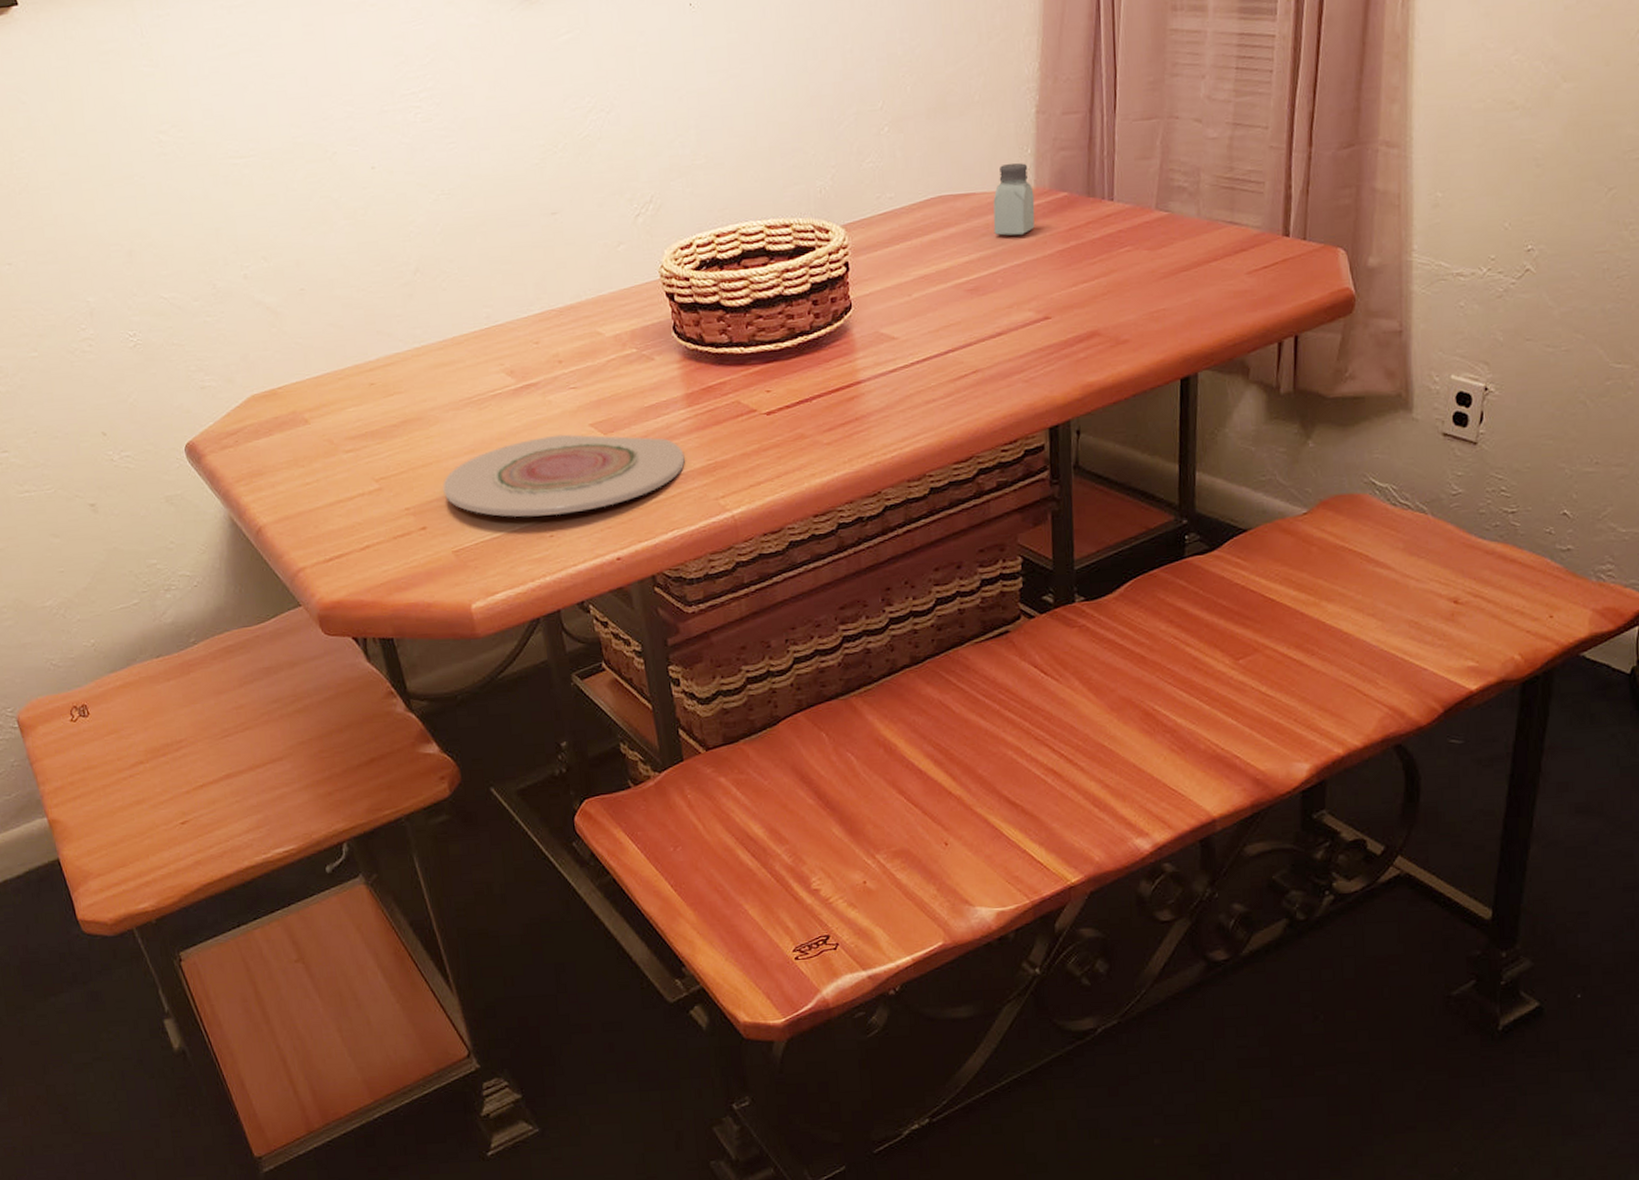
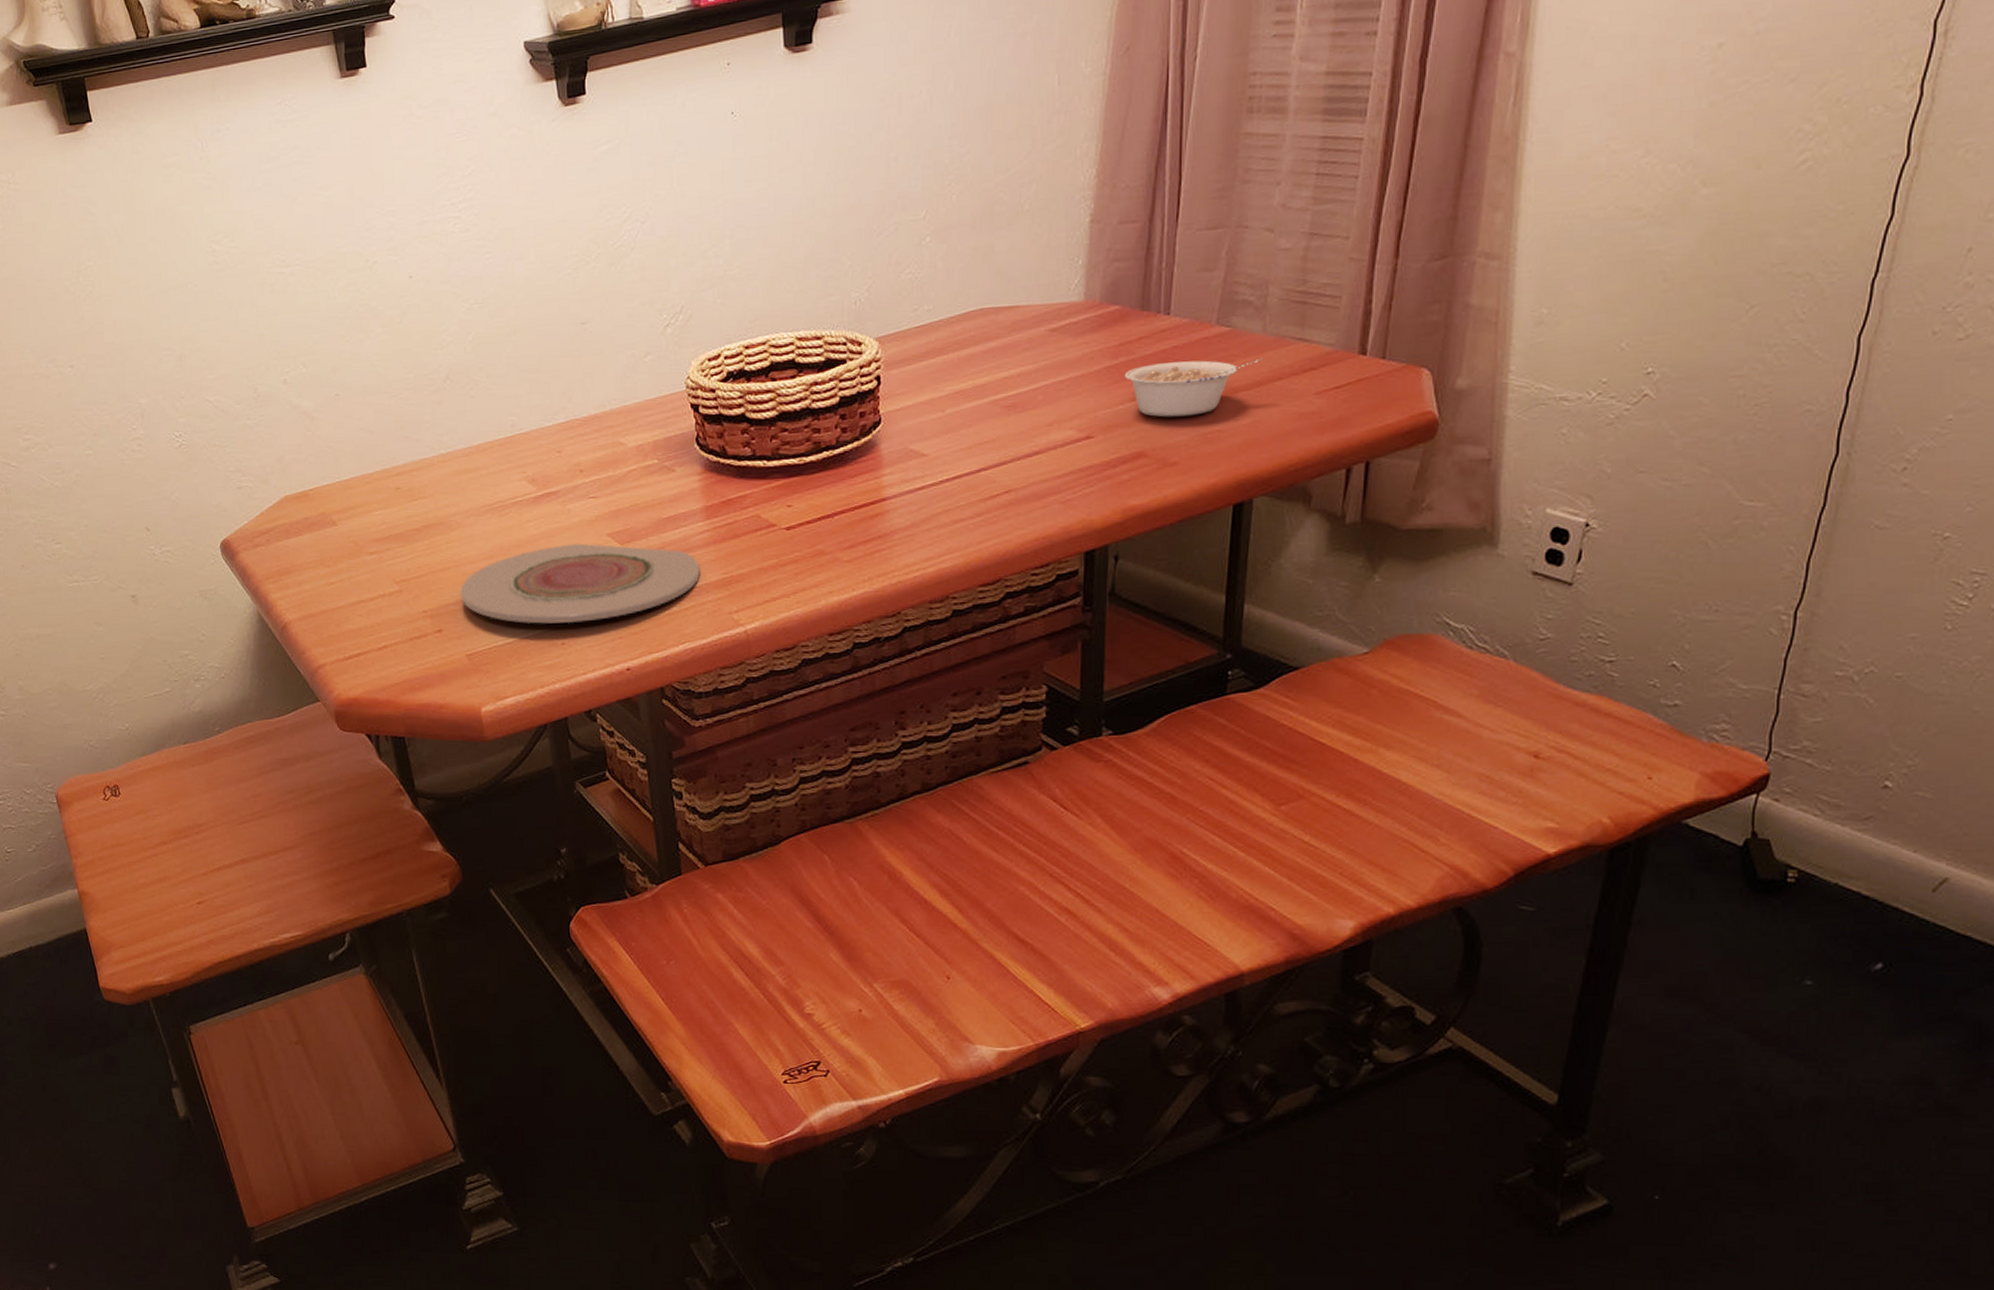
saltshaker: present [993,163,1035,236] -> none [1037,275,1083,351]
legume: none [1075,240,1199,298] -> present [1124,357,1263,417]

